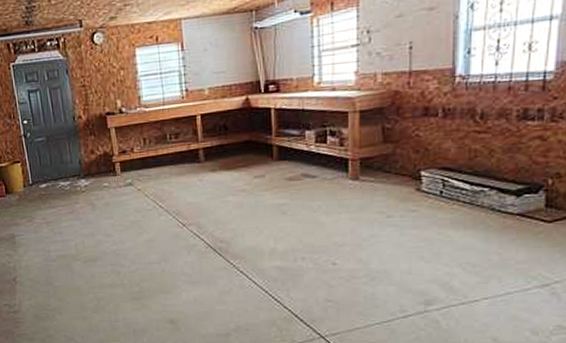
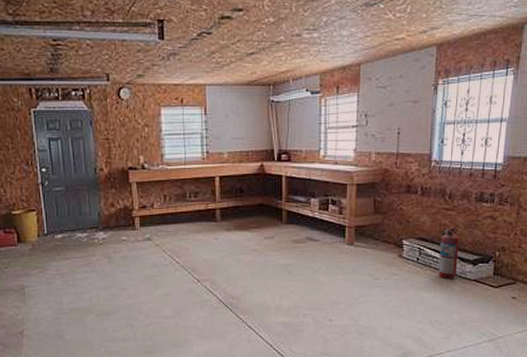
fire extinguisher: none [468,152,498,215] -> present [438,227,461,280]

